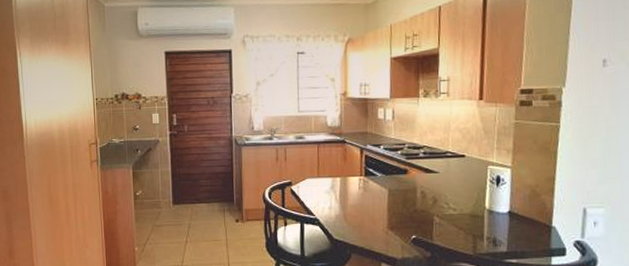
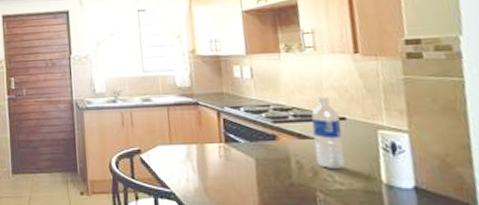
water bottle: none [437,137,460,199] -> present [311,97,345,170]

